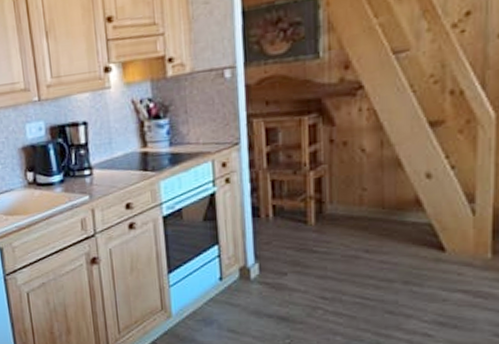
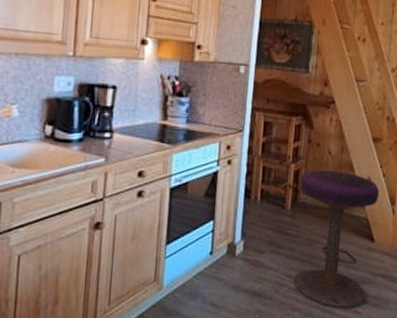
stool: none [324,171,448,331] -> present [294,170,379,308]

